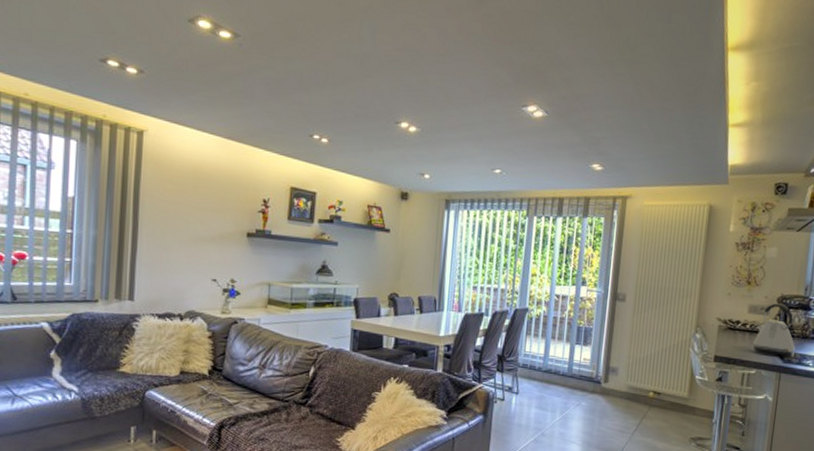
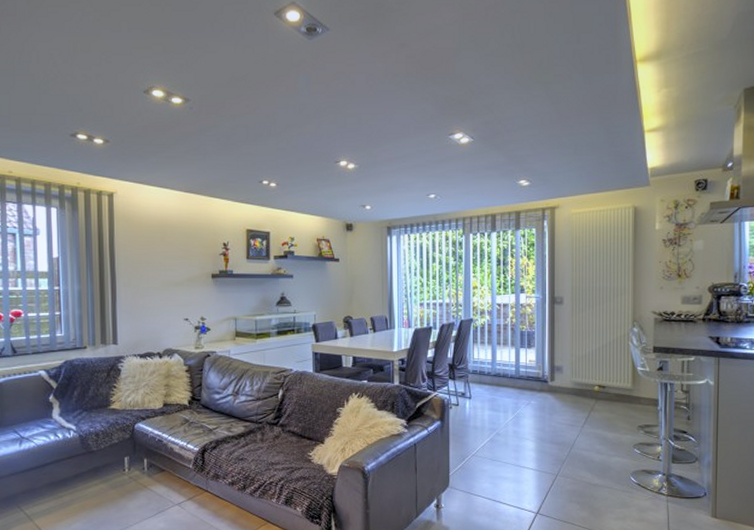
kettle: present [753,303,795,359] -> none [689,292,730,344]

